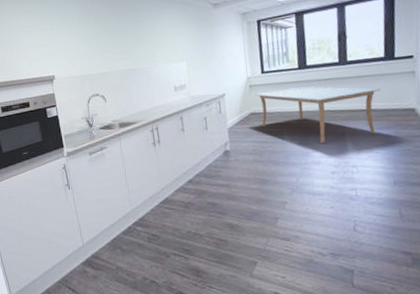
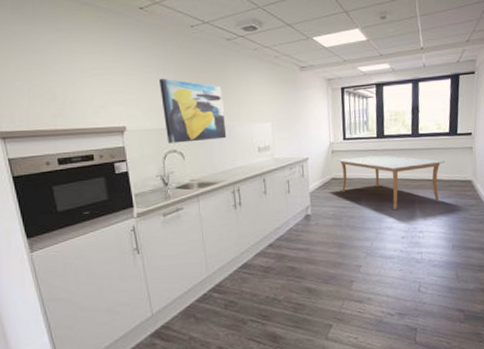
wall art: none [81,29,144,88] -> present [158,78,227,144]

